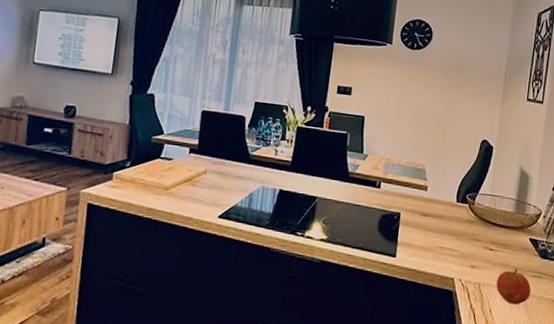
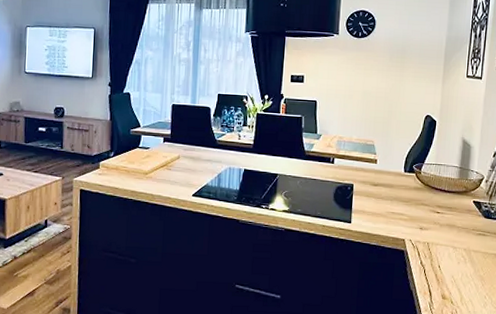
fruit: present [496,268,531,305] -> none [444,228,477,260]

